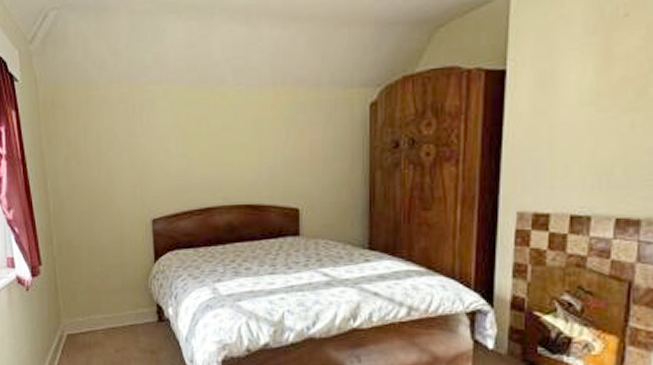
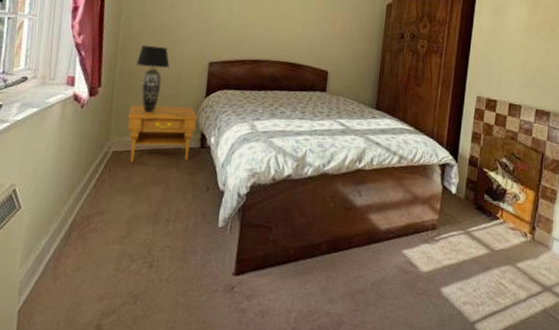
table lamp: none [73,209,108,287] -> present [136,45,170,113]
nightstand: none [75,276,149,345] -> present [127,104,197,163]

